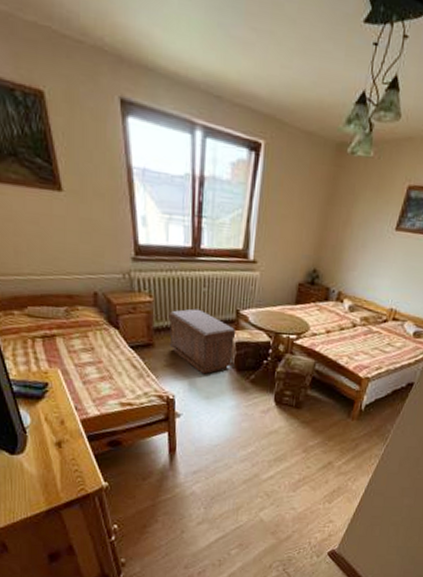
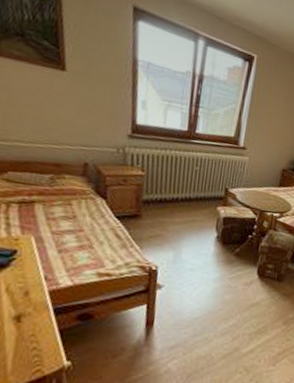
bench: present [168,308,236,375] -> none [157,184,224,247]

